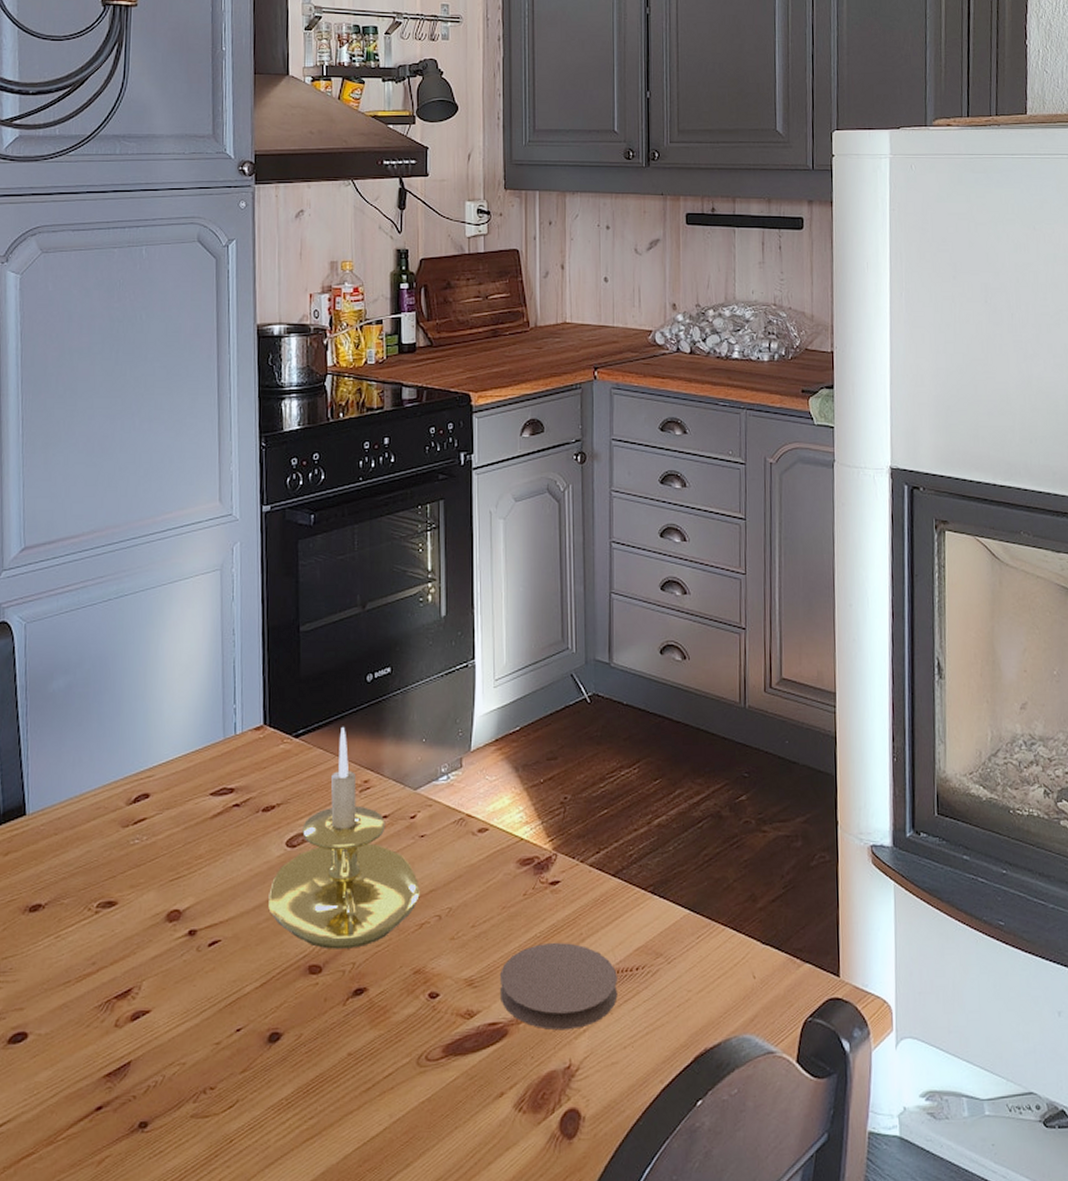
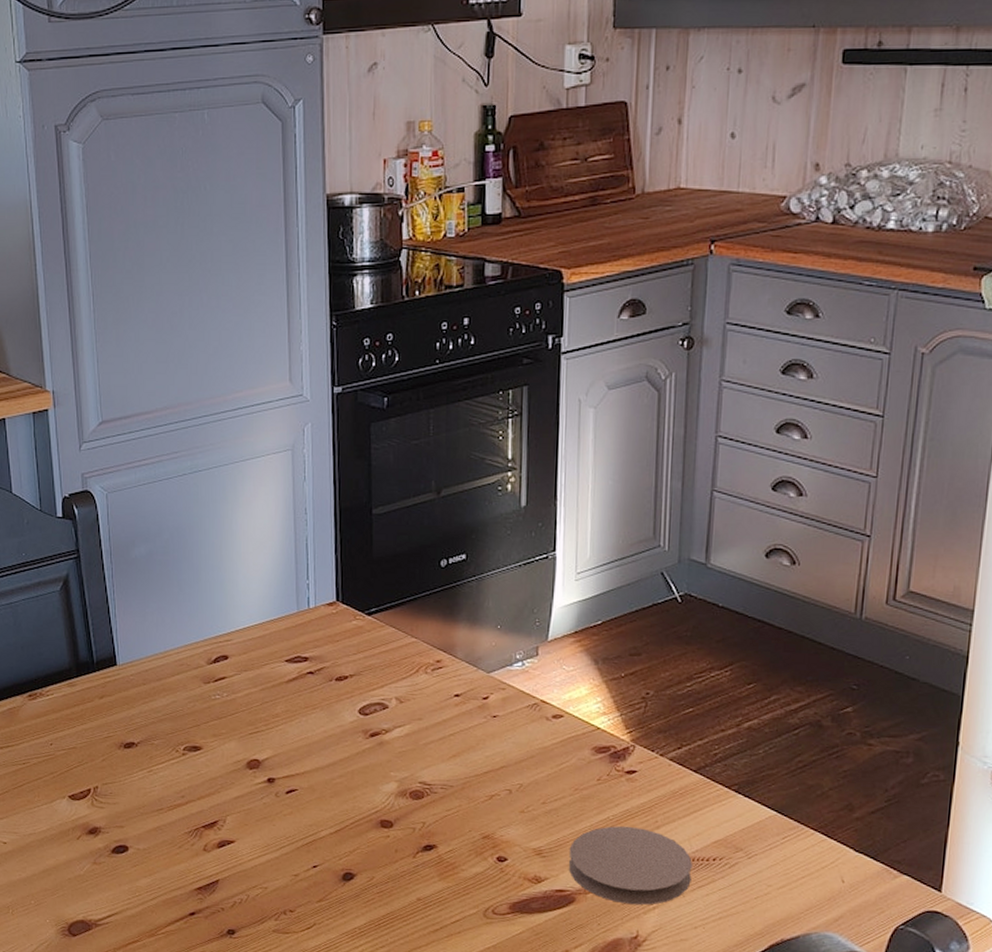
candle holder: present [268,727,420,949] -> none [342,609,491,810]

